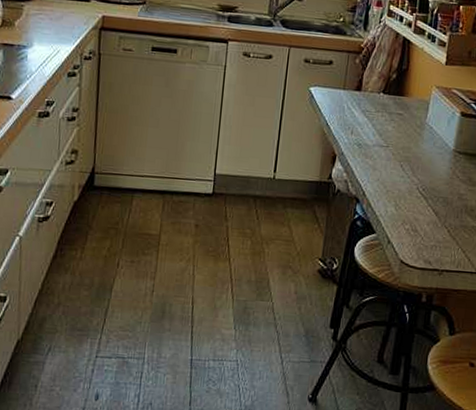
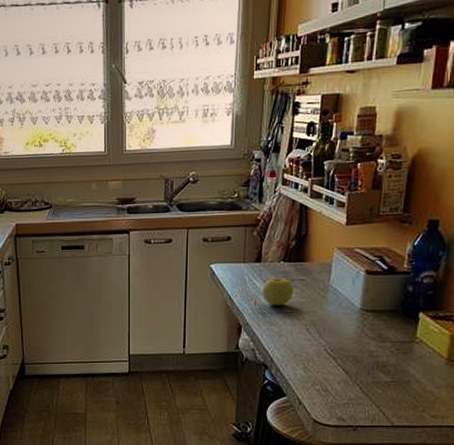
apple: none [359,109,392,139] -> present [261,278,294,306]

